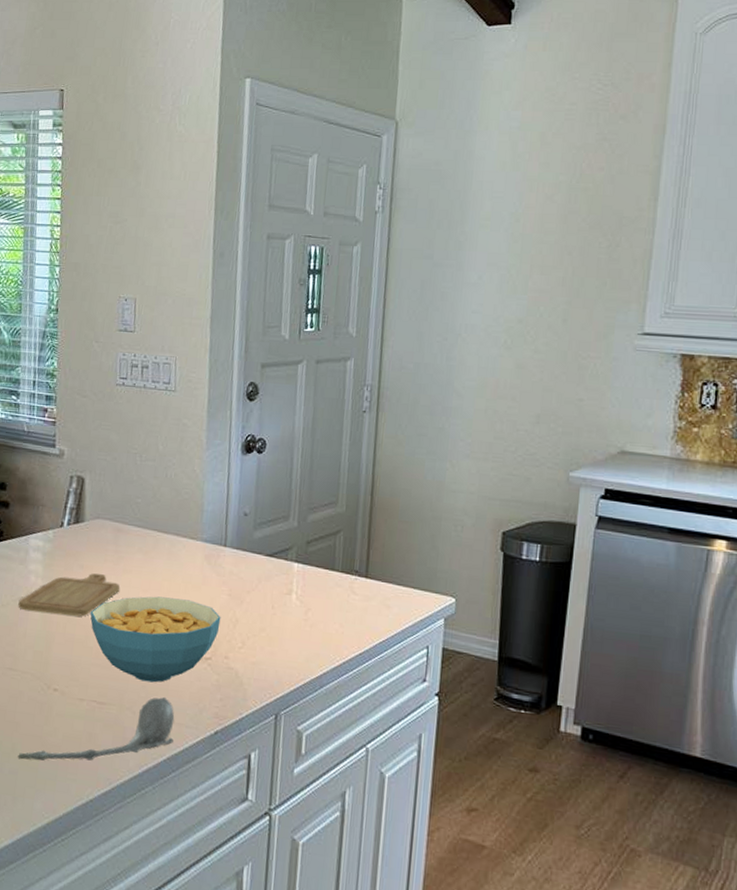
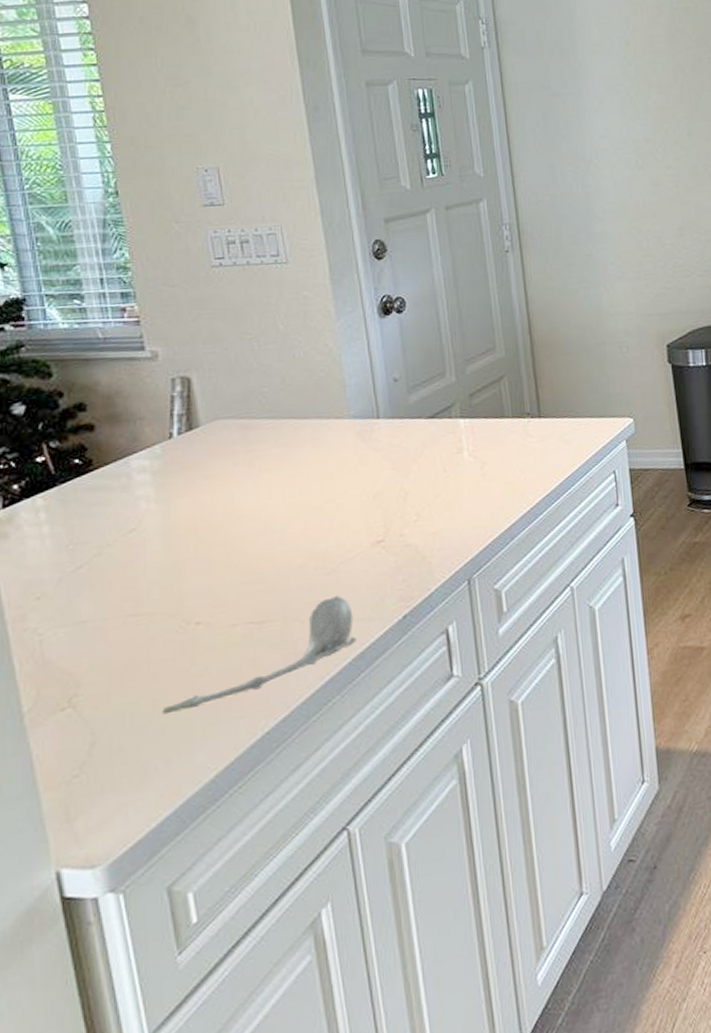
chopping board: present [18,573,120,617] -> none [129,480,260,544]
cereal bowl: present [90,596,221,683] -> none [226,484,388,586]

